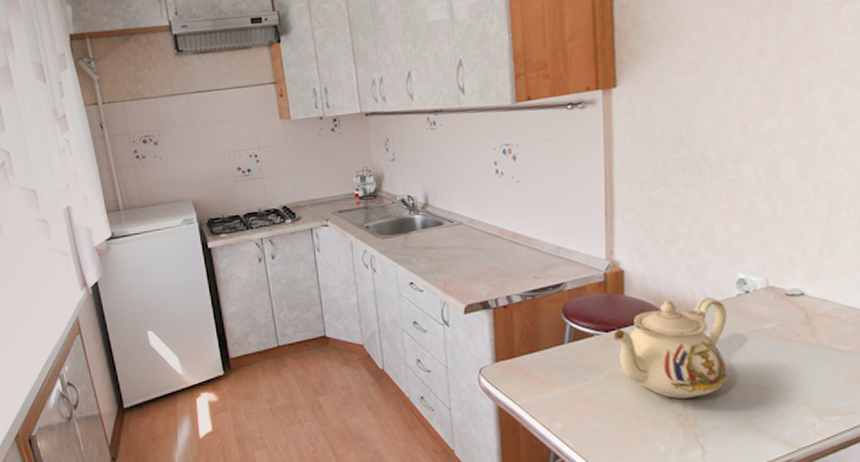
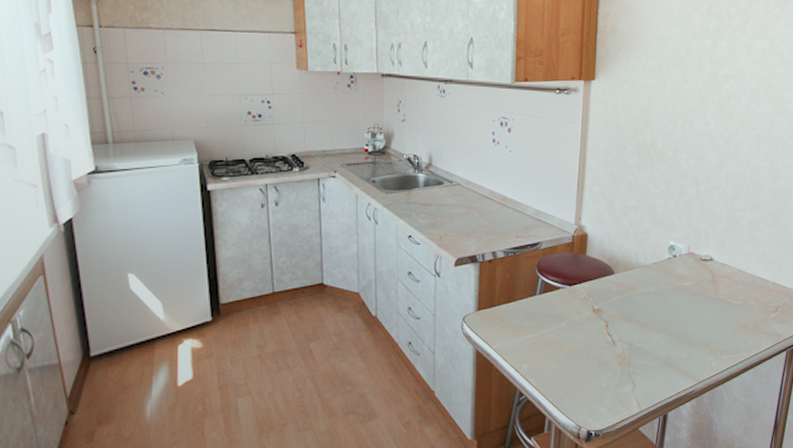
teapot: present [613,297,727,399] -> none [575,259,659,343]

